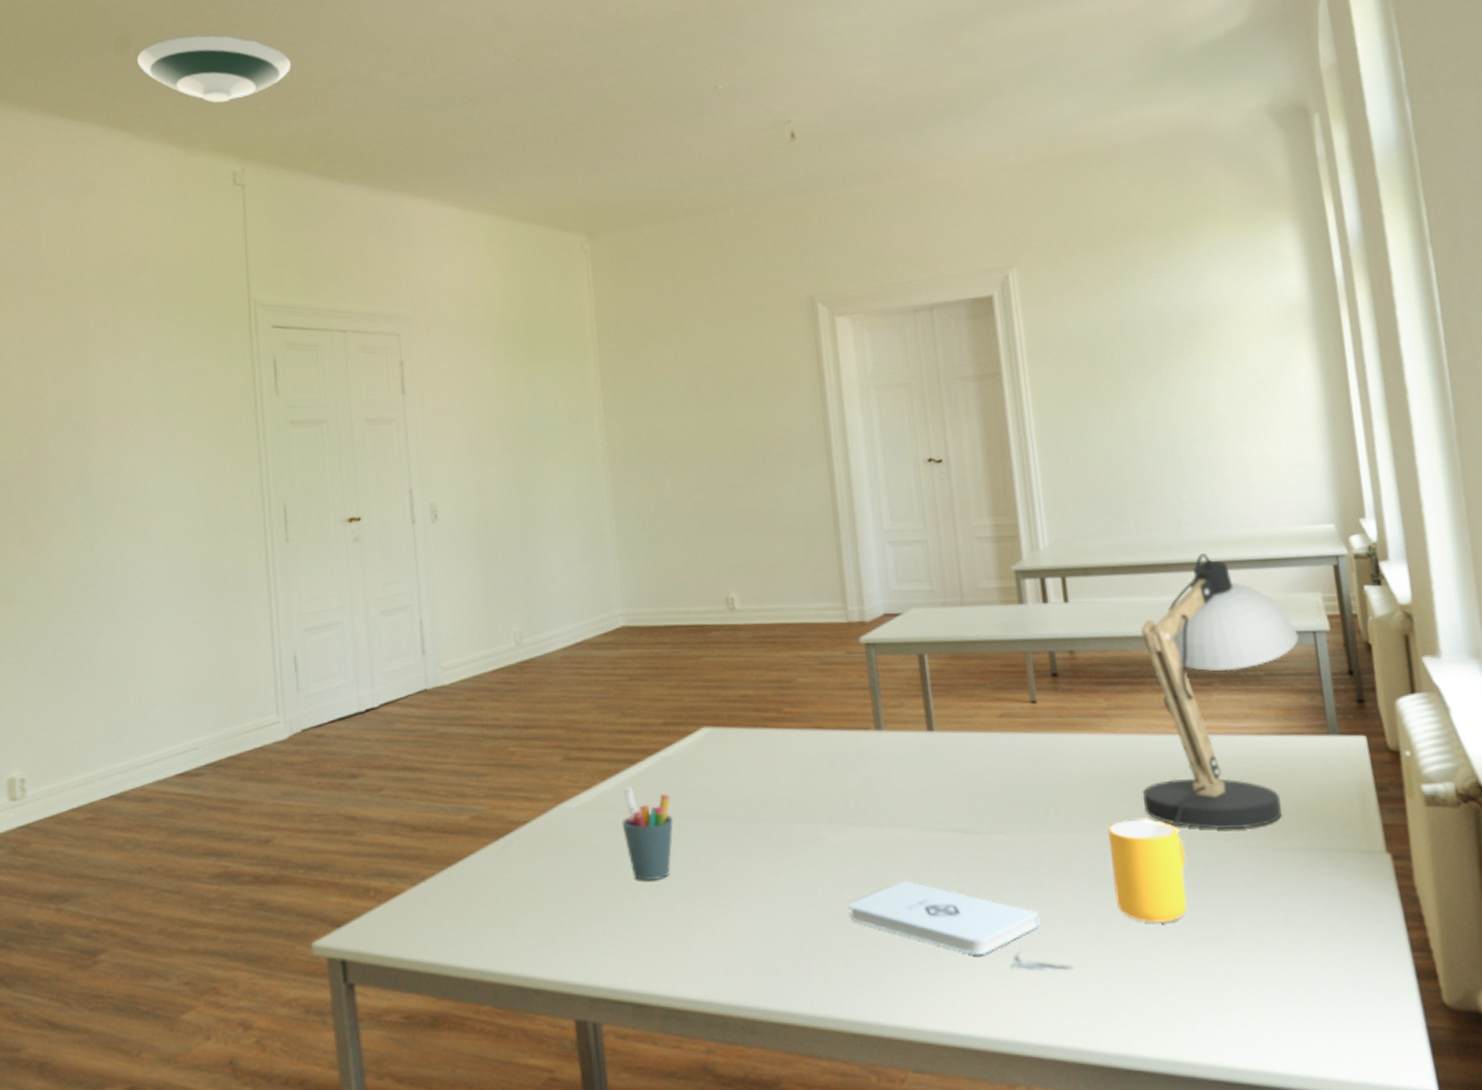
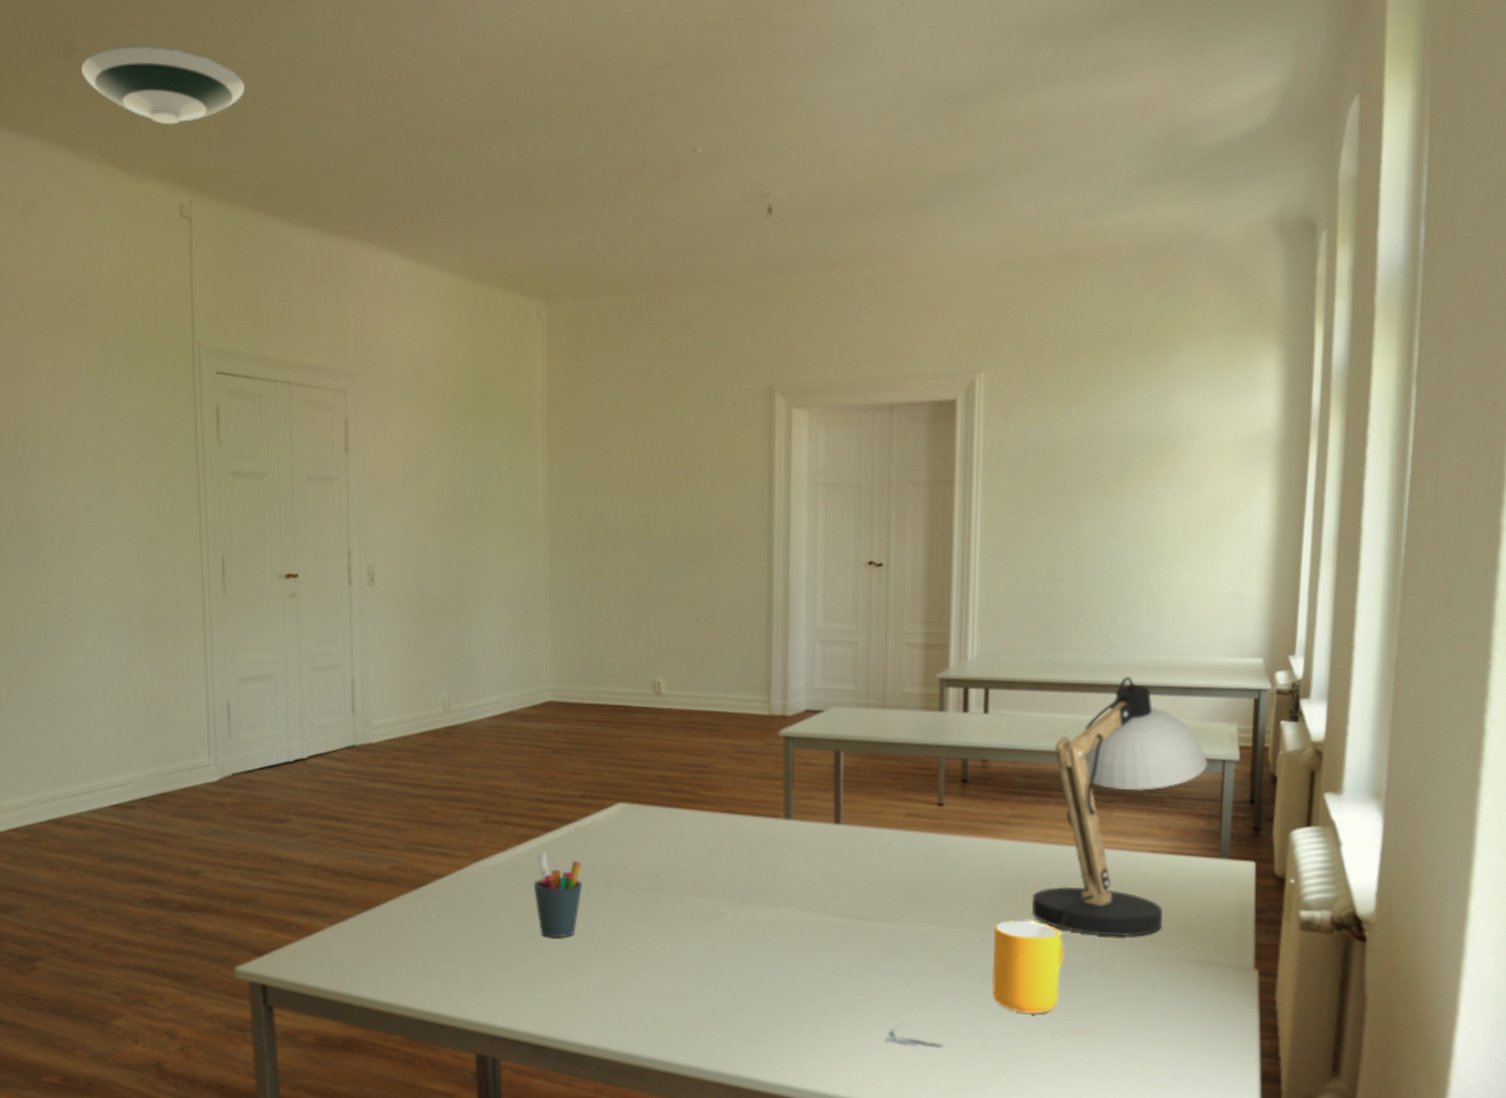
notepad: present [848,879,1040,956] -> none [740,956,918,1029]

